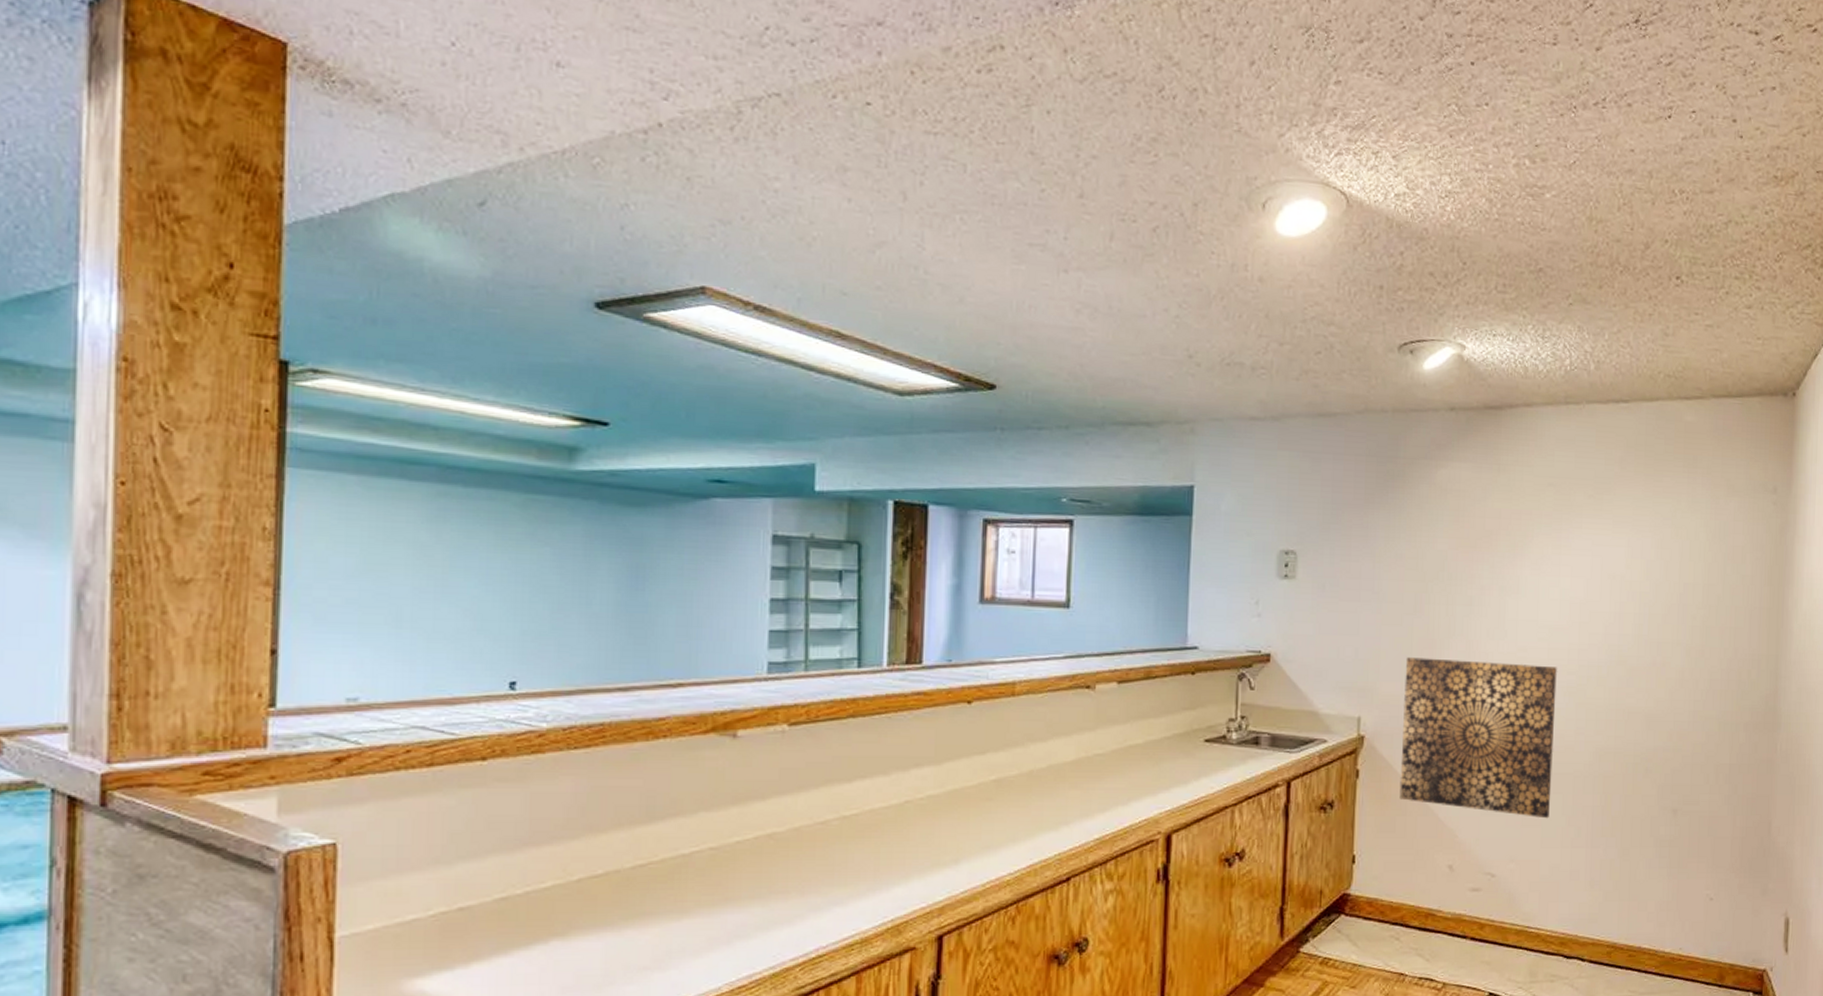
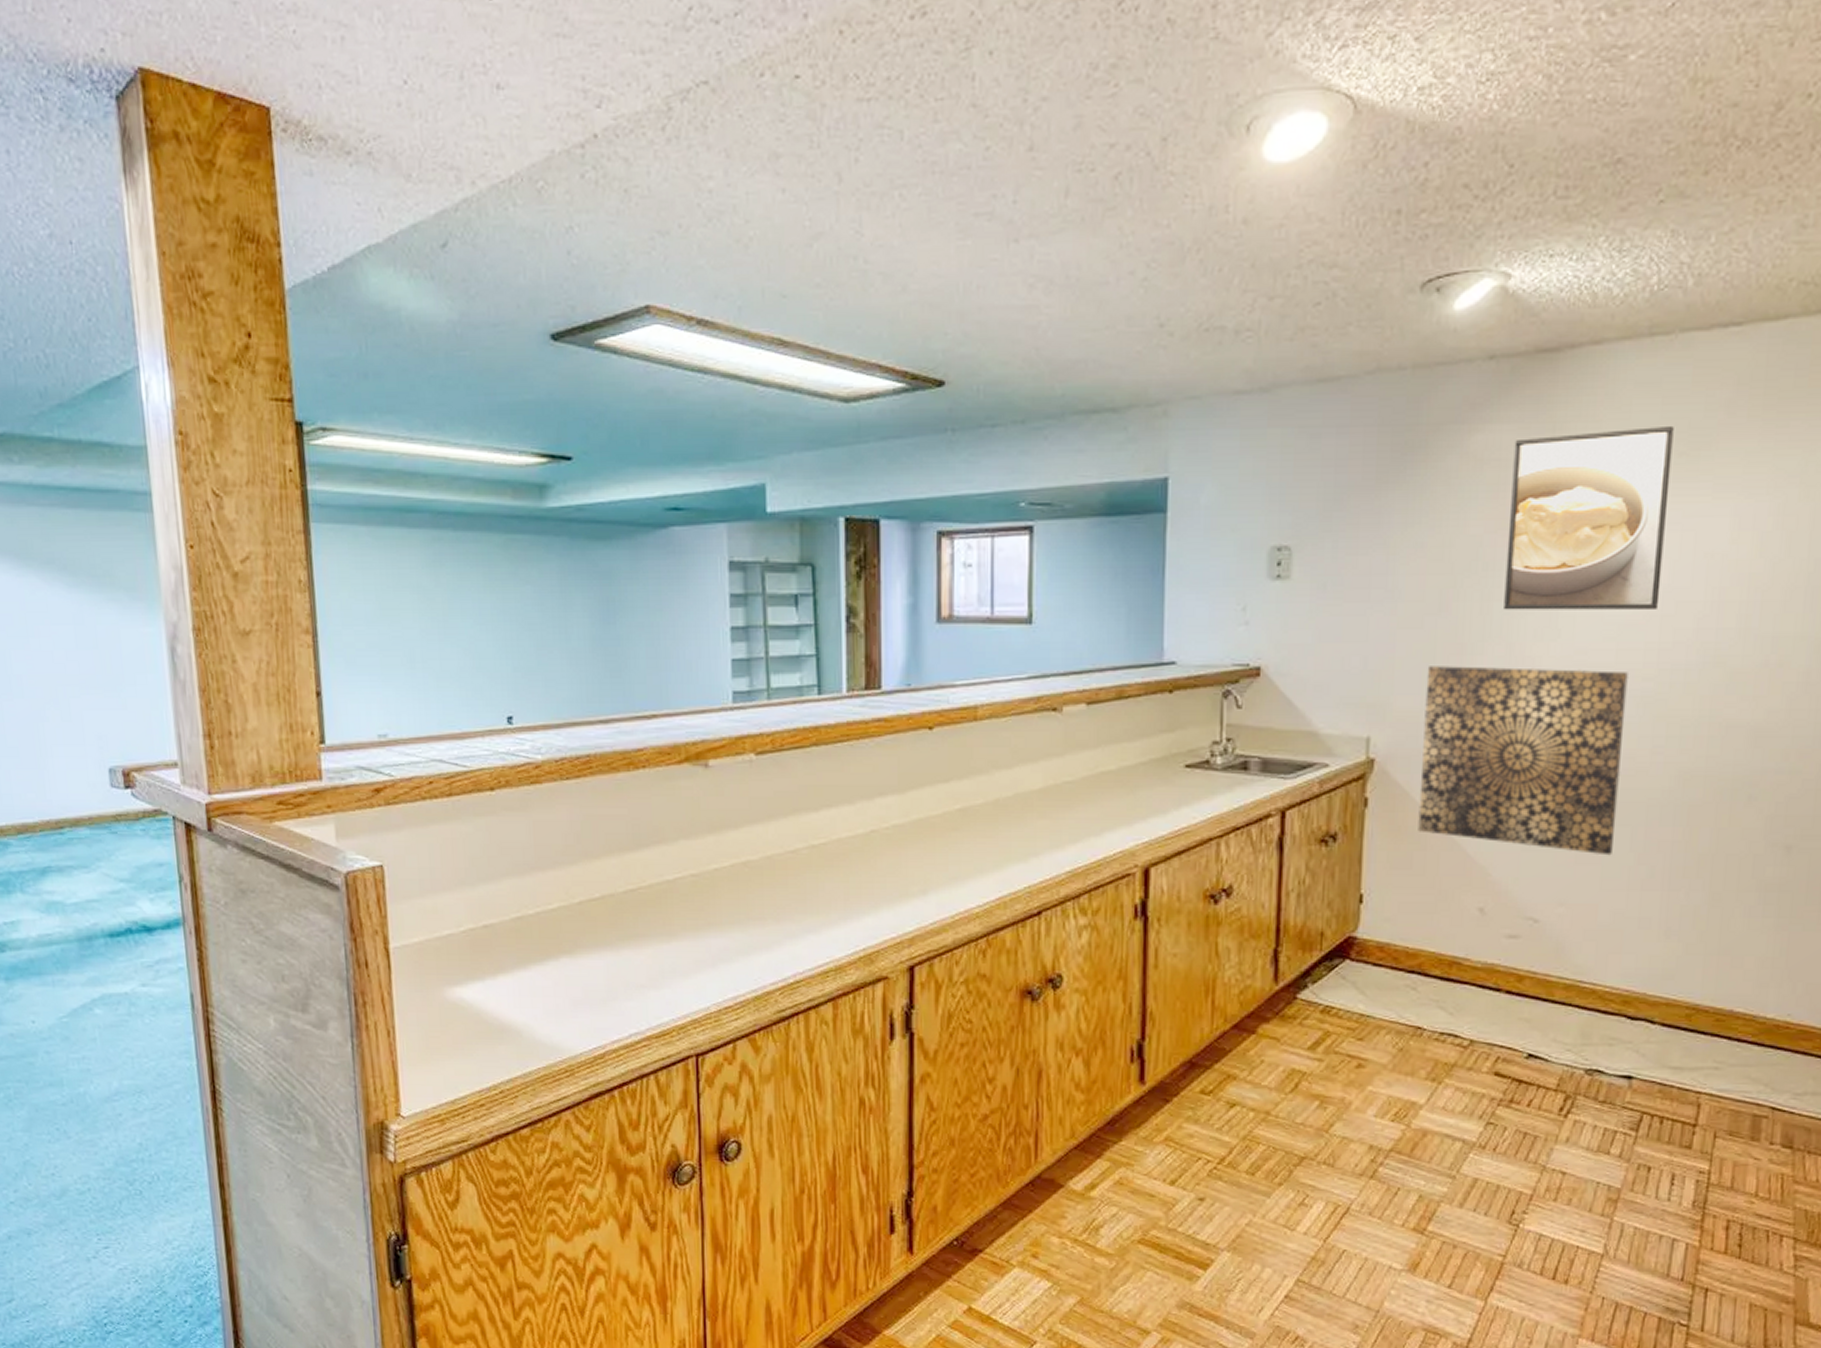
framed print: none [1464,473,1584,617] -> present [1504,425,1674,610]

